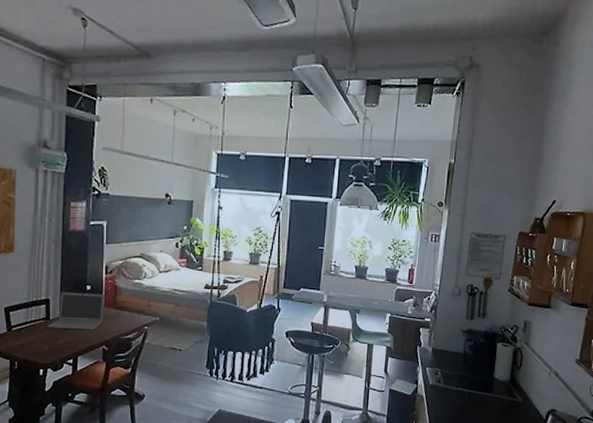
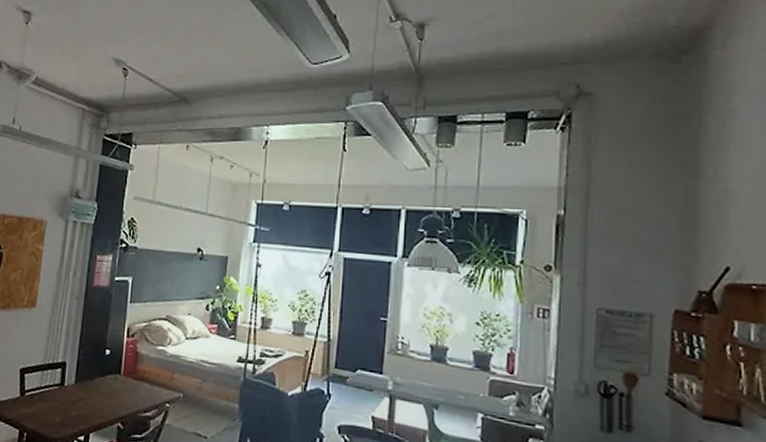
laptop: present [46,291,106,330] -> none [60,354,125,403]

